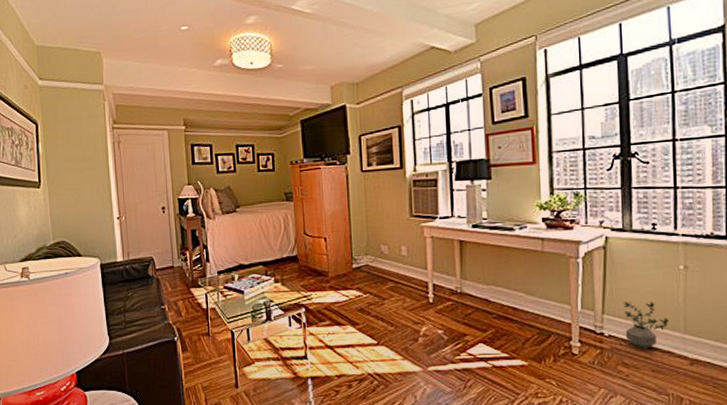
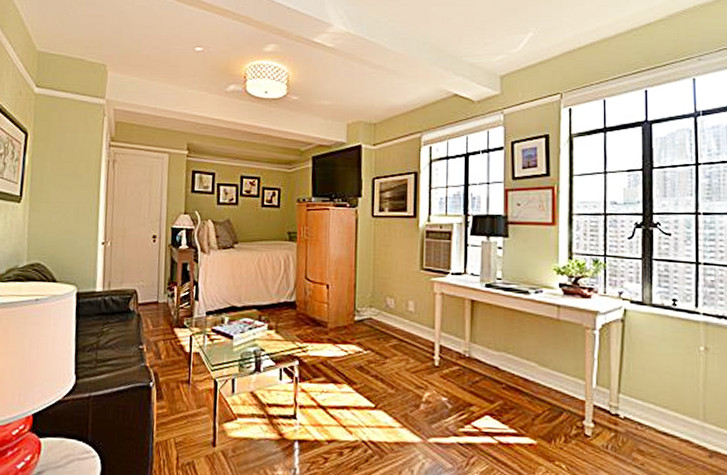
potted plant: present [623,301,669,350] -> none [640,380,688,437]

